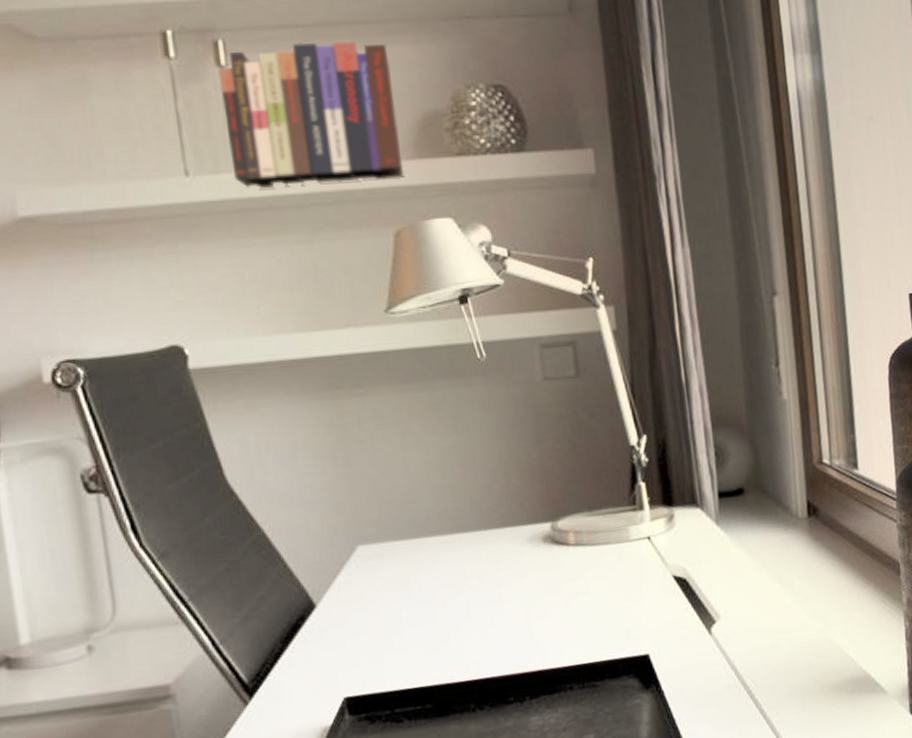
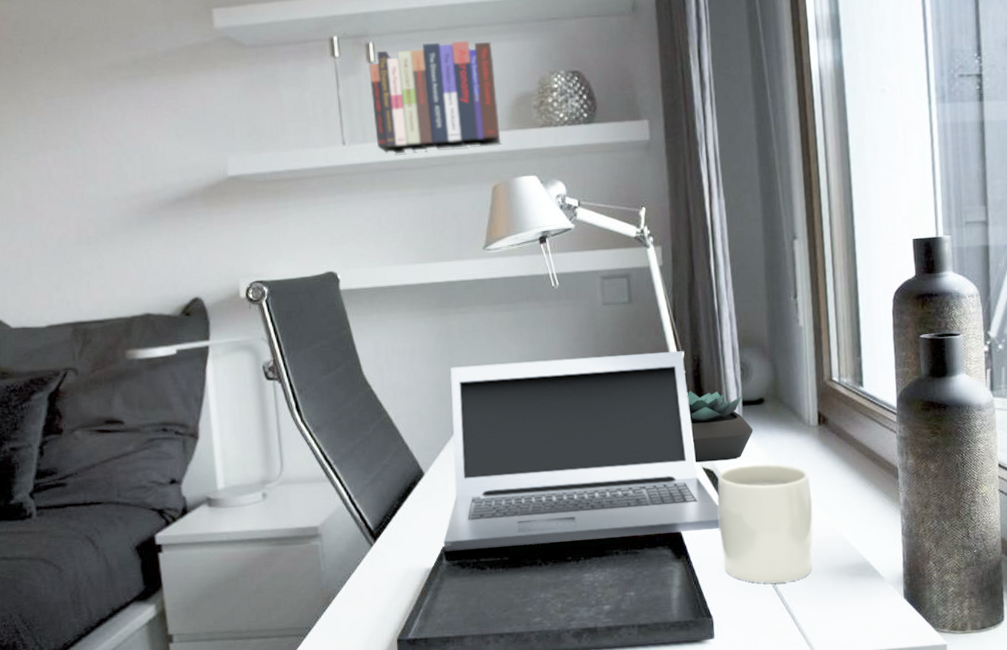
laptop: none [345,435,696,704] -> present [444,351,720,552]
succulent plant: none [651,482,732,571] -> present [687,390,753,463]
mug: none [691,566,807,710] -> present [717,463,814,584]

